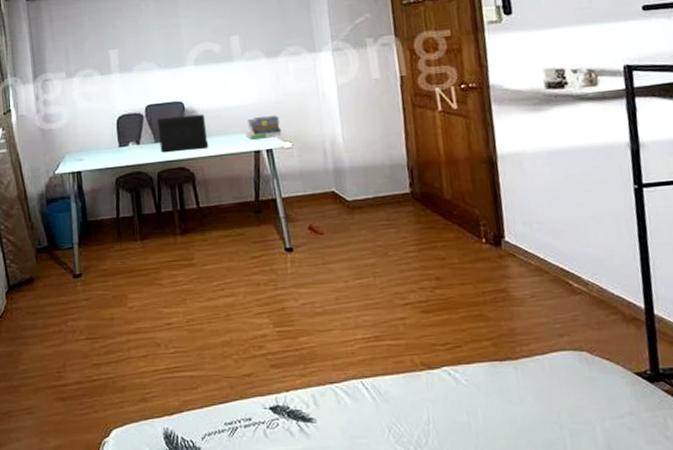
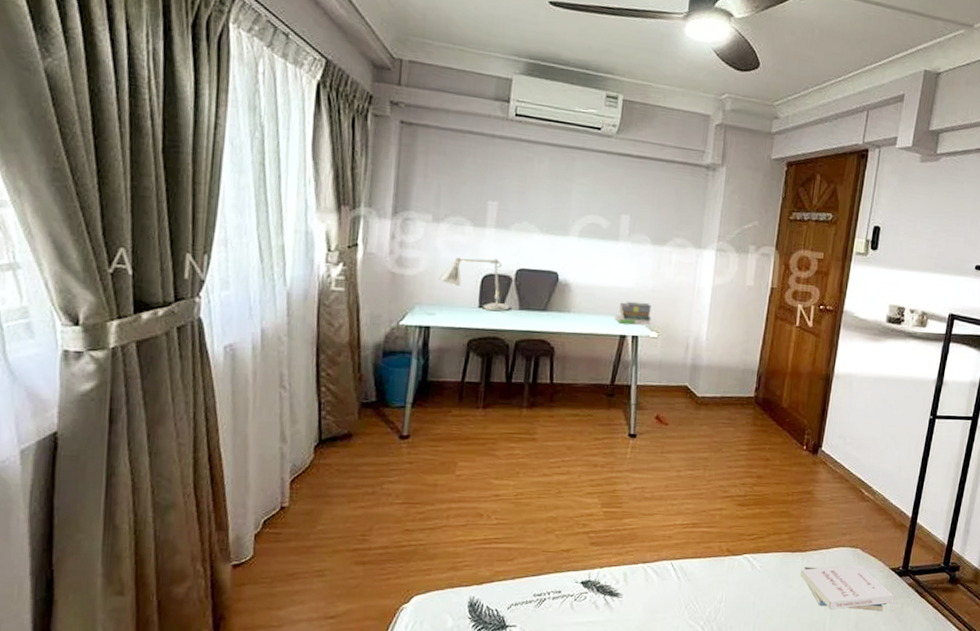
desk lamp: none [81,100,148,149] -> present [439,257,512,312]
laptop: present [157,113,208,152] -> none [523,284,577,324]
books: none [516,371,652,427] -> present [800,565,895,611]

